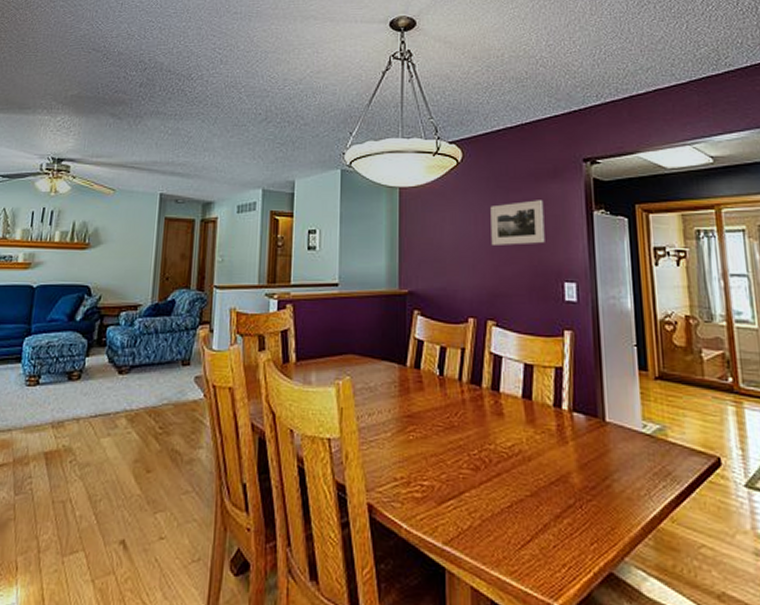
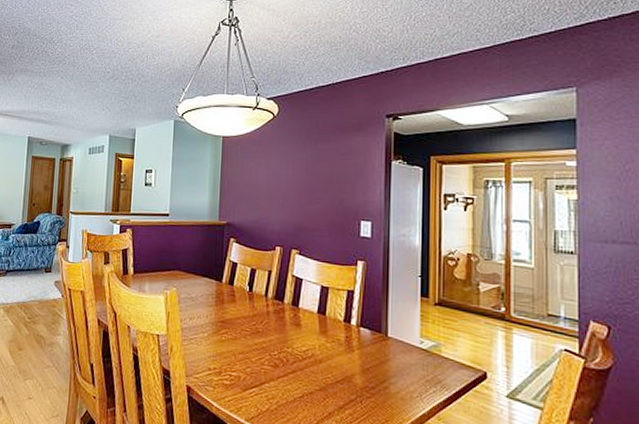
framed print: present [490,200,545,245] -> none [299,150,348,188]

